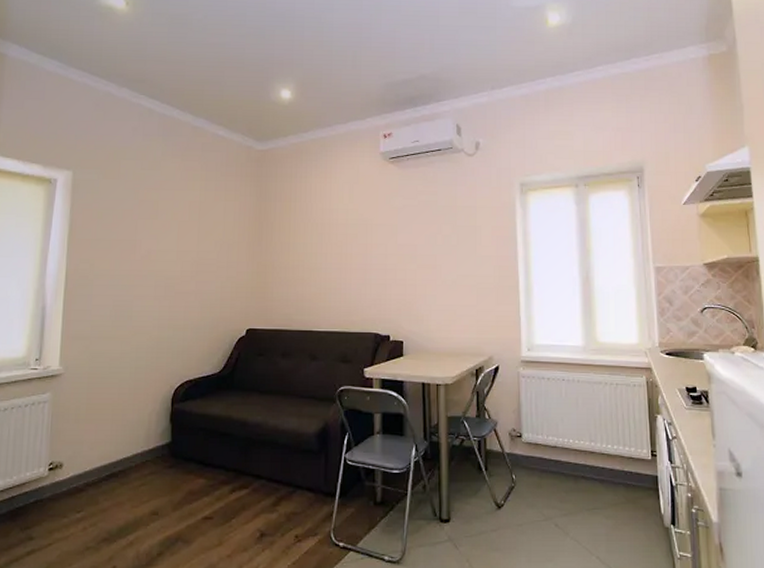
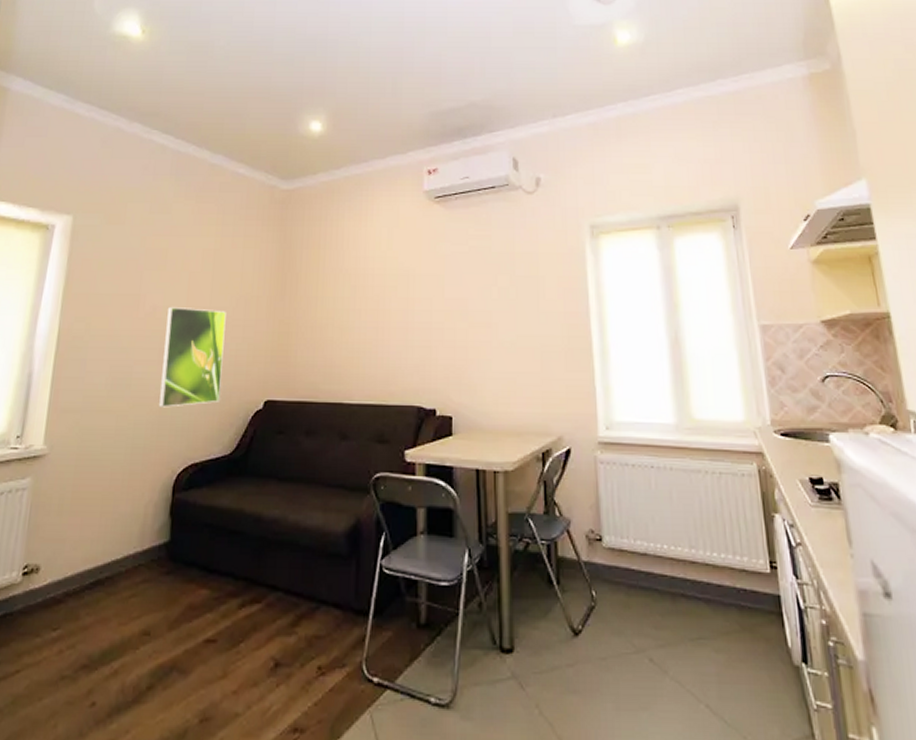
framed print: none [157,251,212,335] -> present [159,307,226,408]

